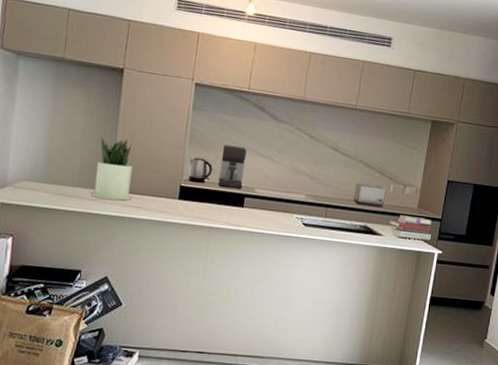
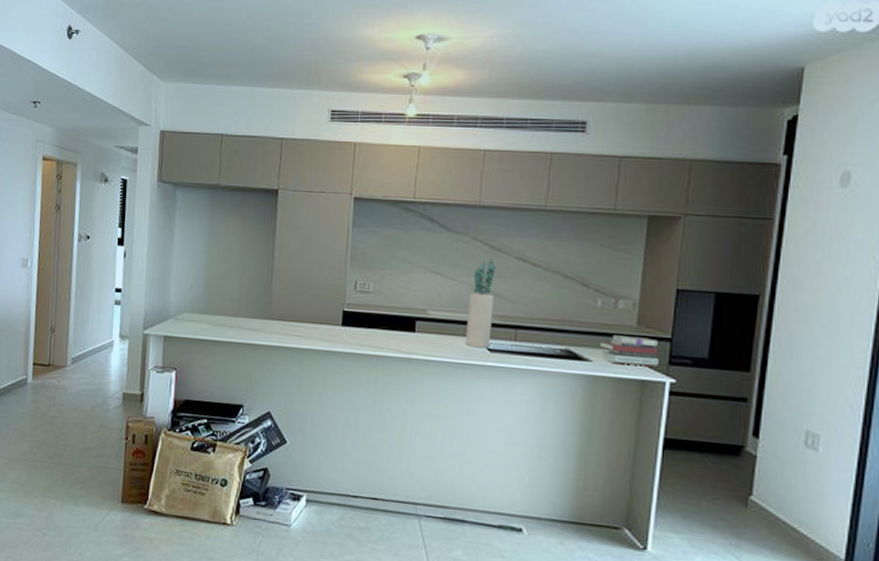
planter: present [89,137,133,202] -> none [248,263,293,331]
kettle: present [188,157,212,184] -> none [351,278,377,308]
coffee maker: present [218,144,247,189] -> none [384,262,416,311]
vase: none [285,146,314,223] -> present [465,257,496,349]
toaster: present [354,182,387,208] -> none [550,297,592,327]

